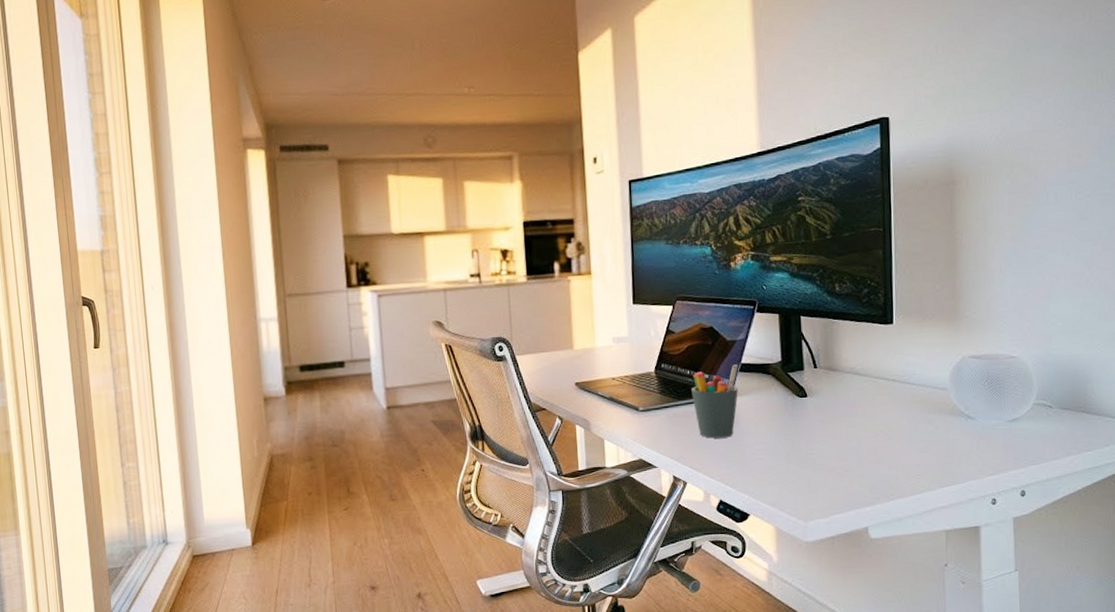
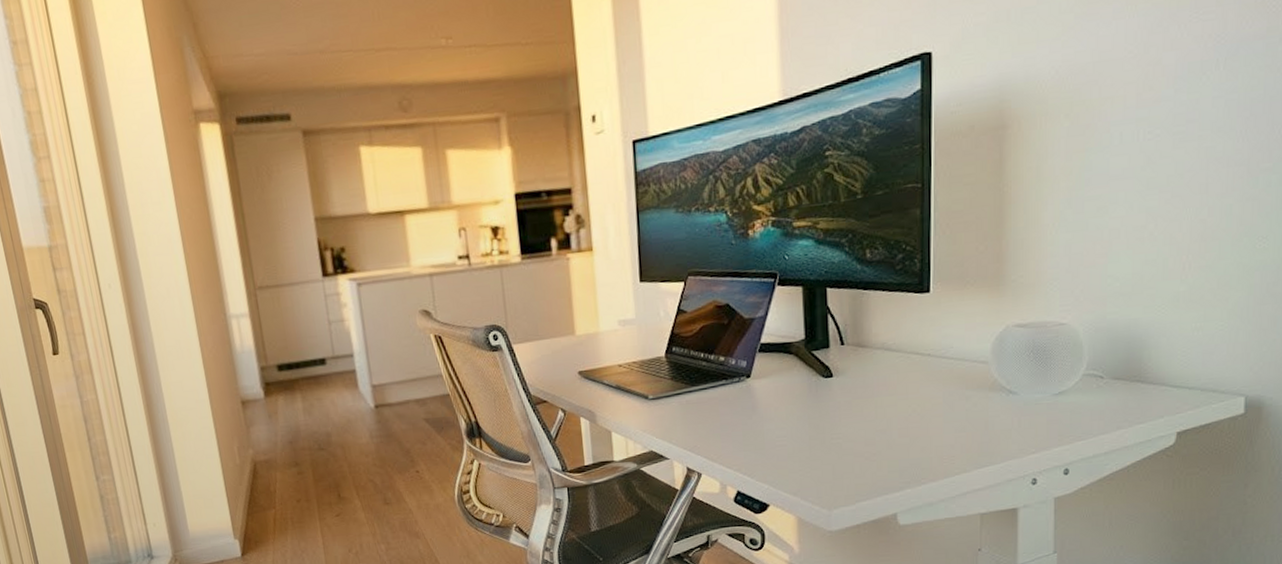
pen holder: present [691,364,738,438] -> none [706,344,757,426]

